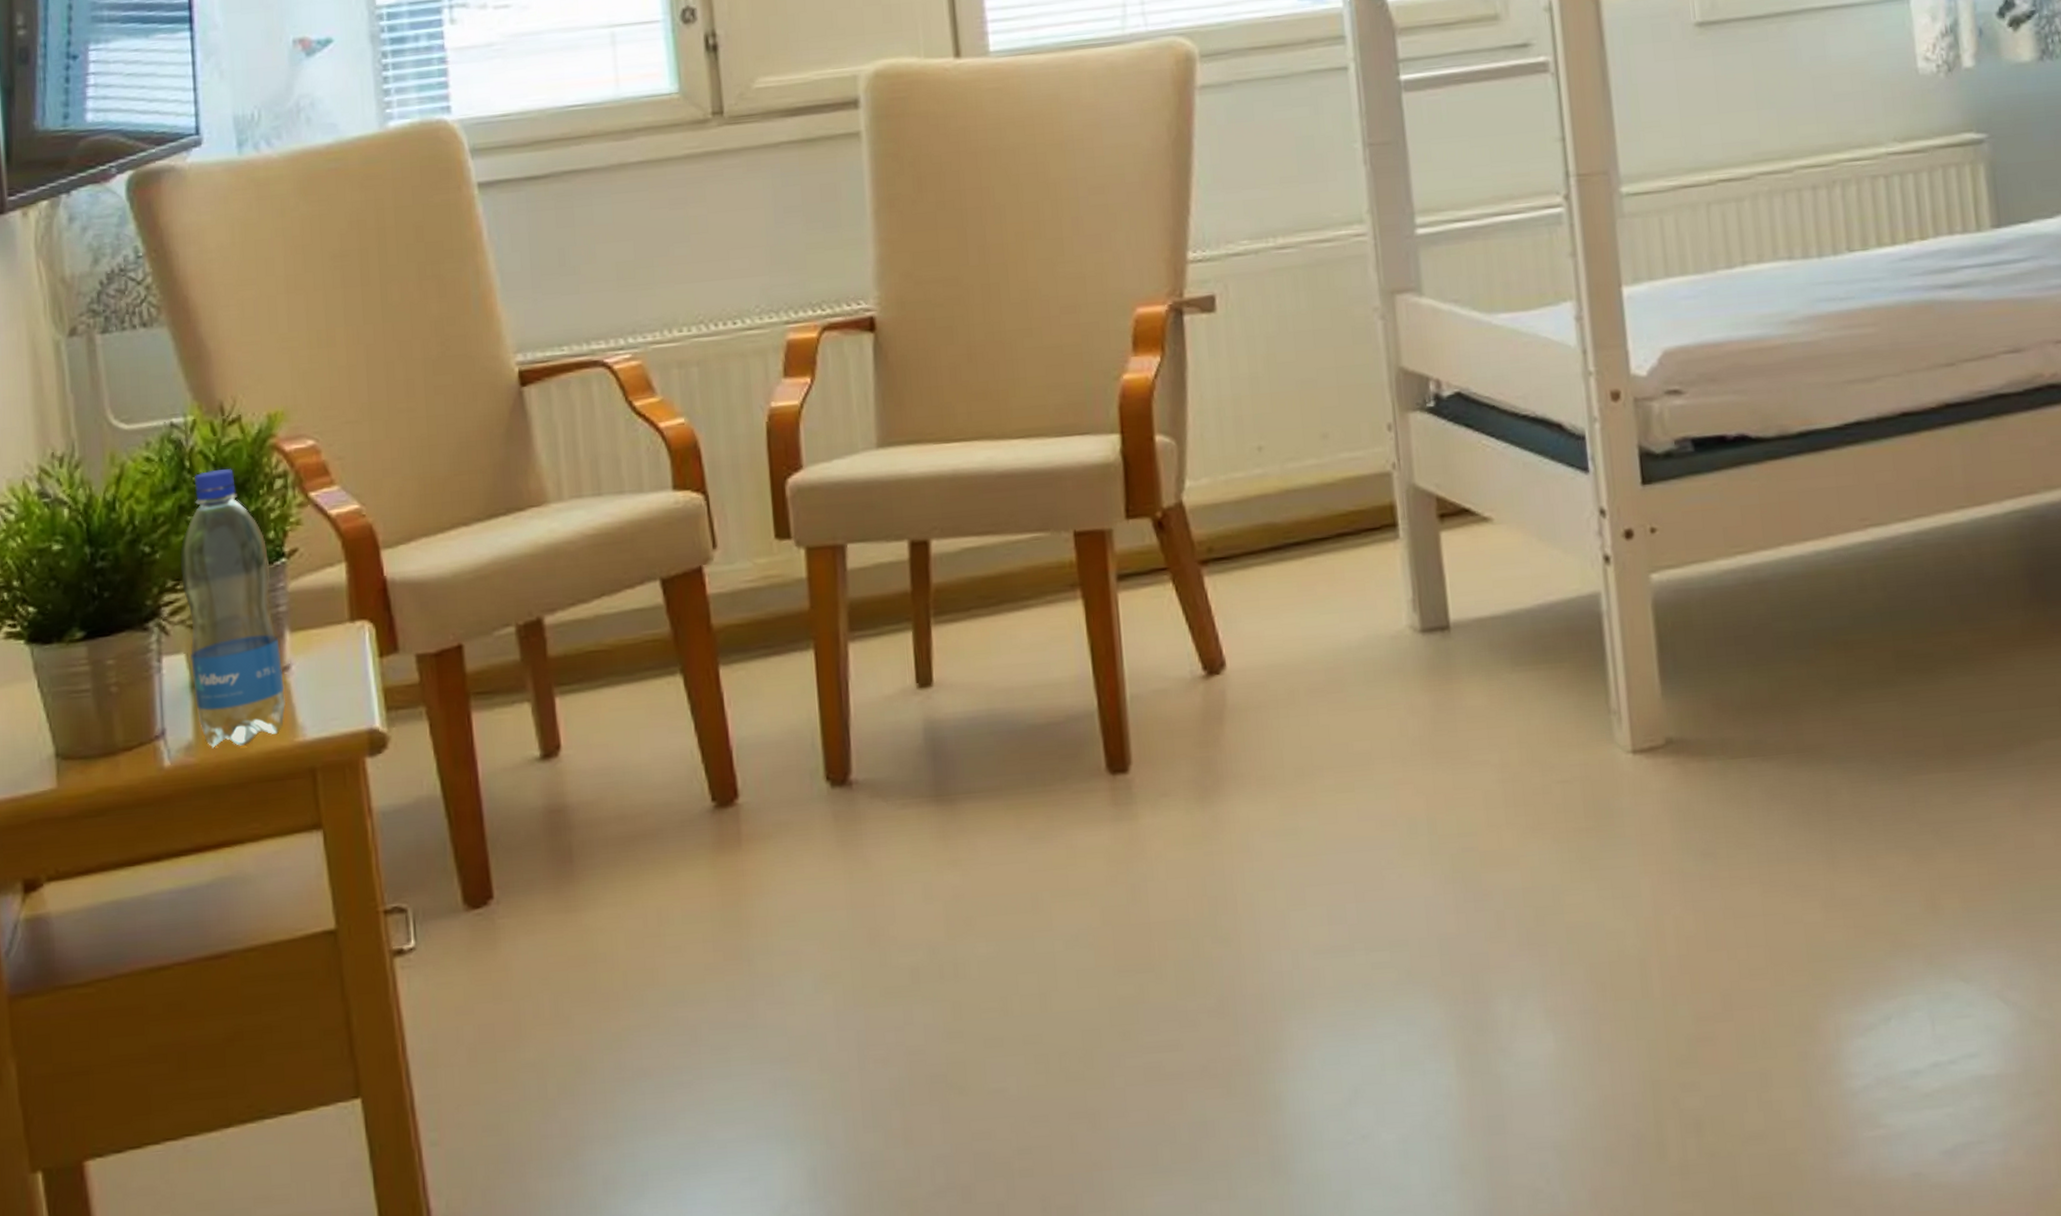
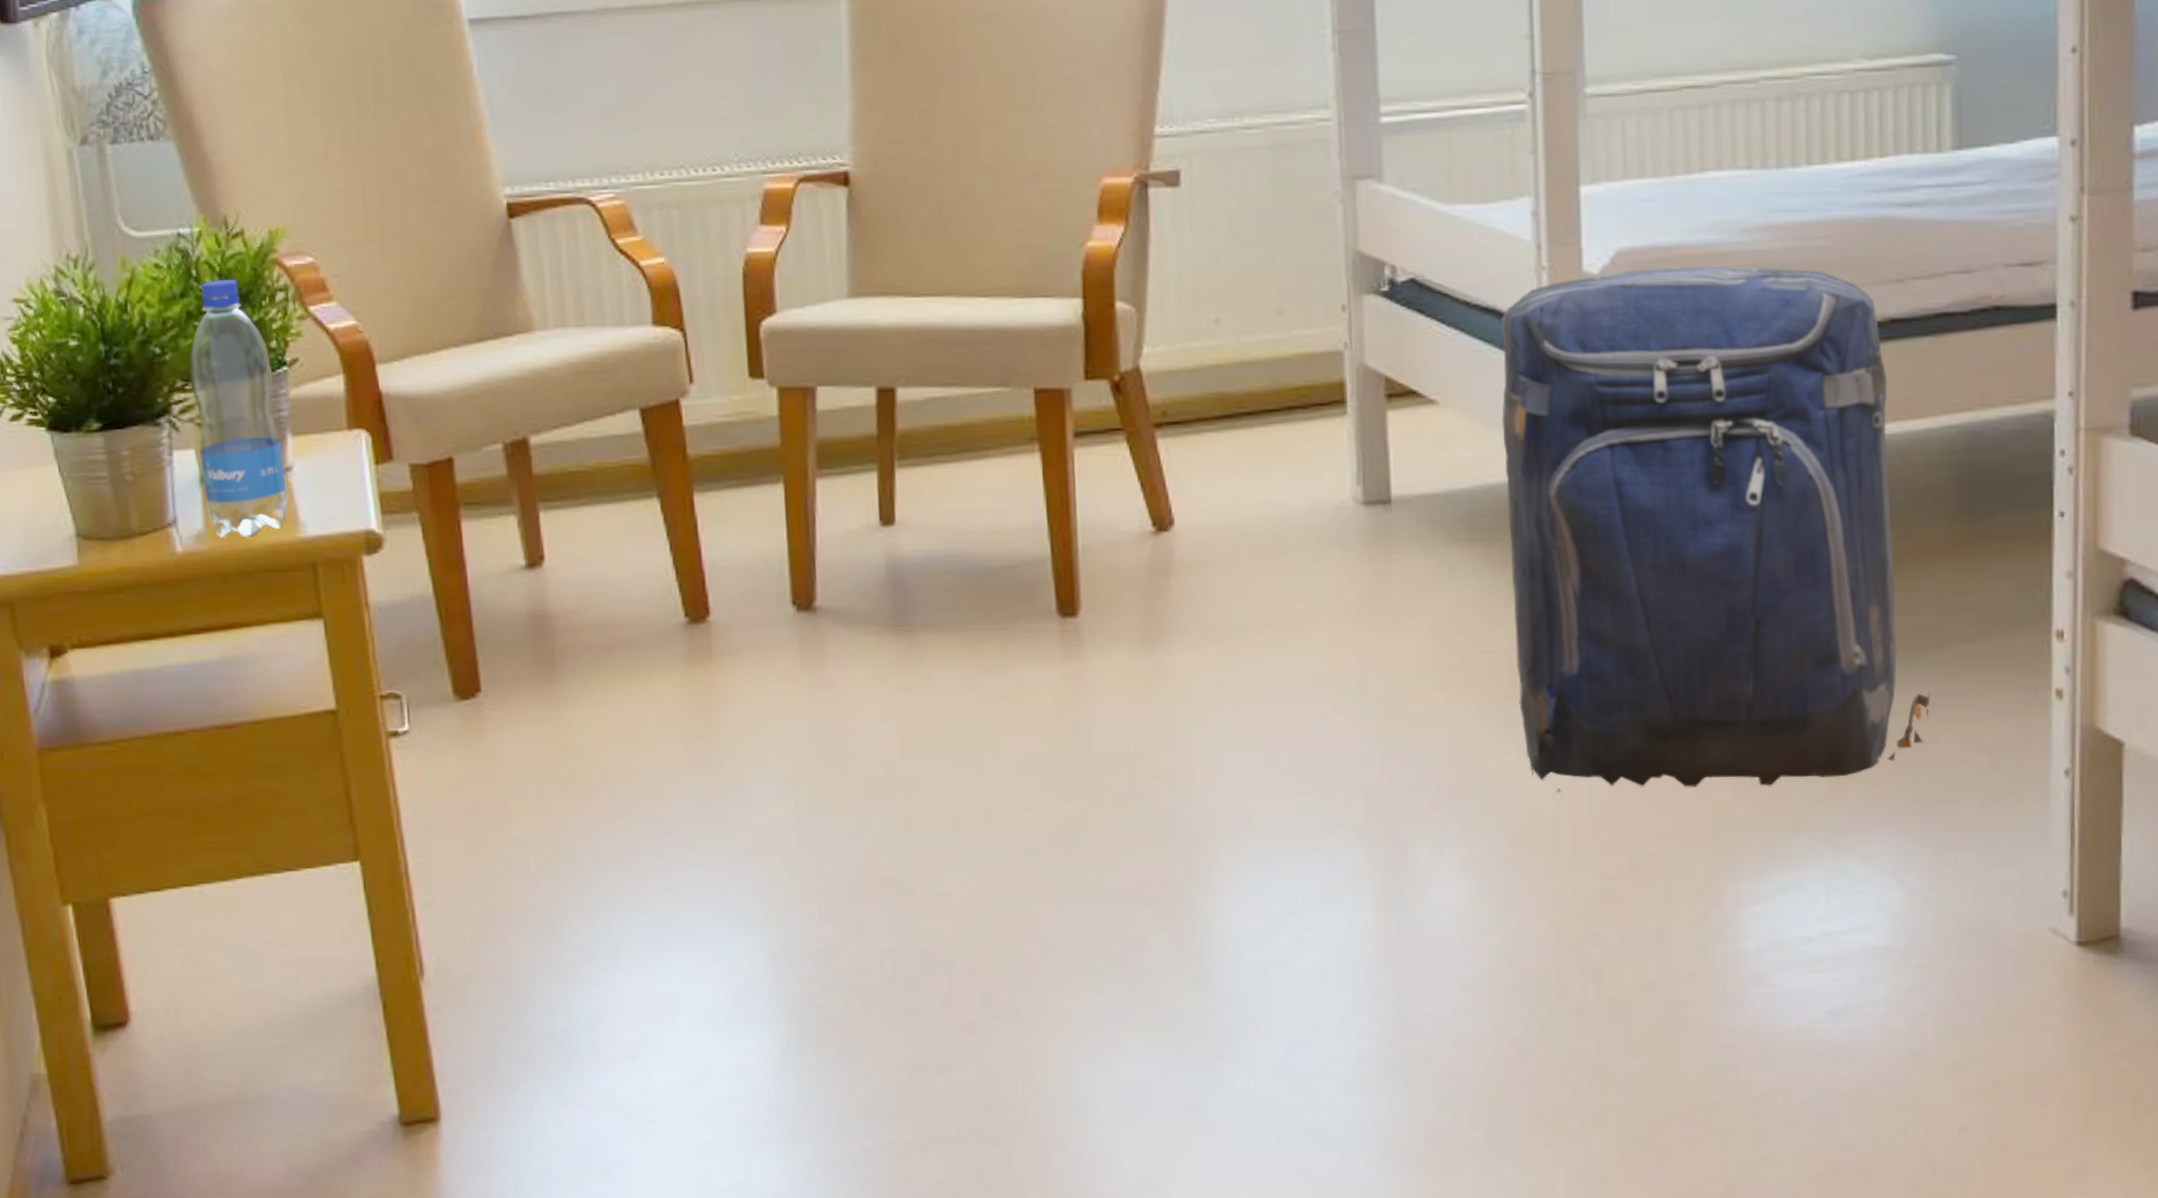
suitcase: none [1551,358,2021,930] -> present [1501,265,1931,793]

